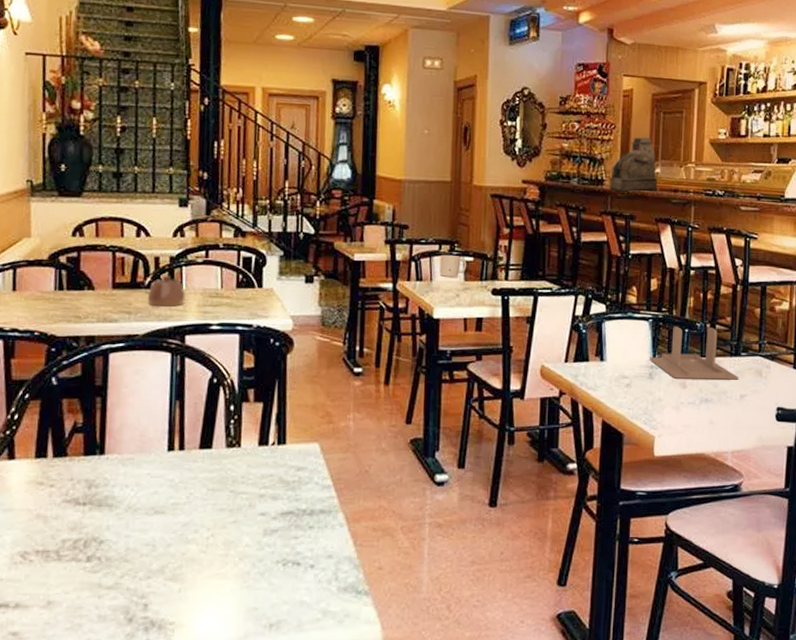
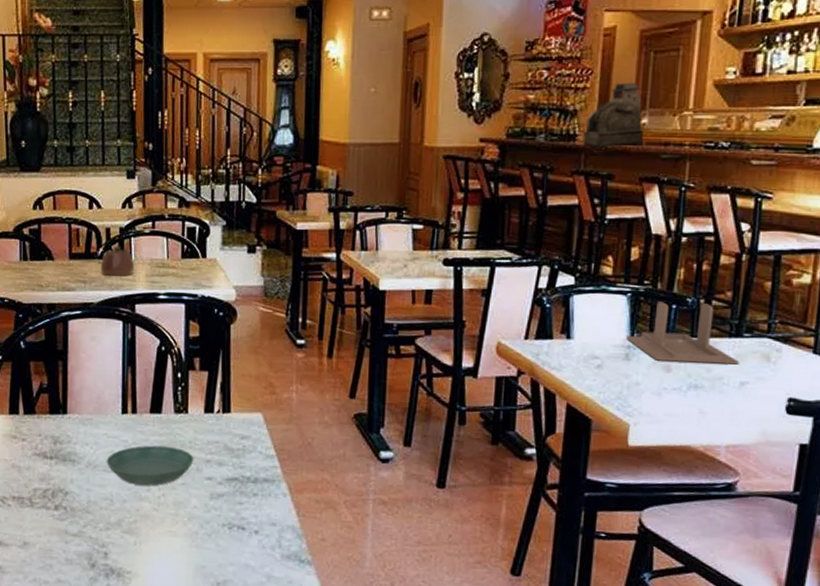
saucer: none [148,483,247,526] -> present [106,445,194,485]
mug: present [439,254,467,277] -> none [386,222,416,246]

